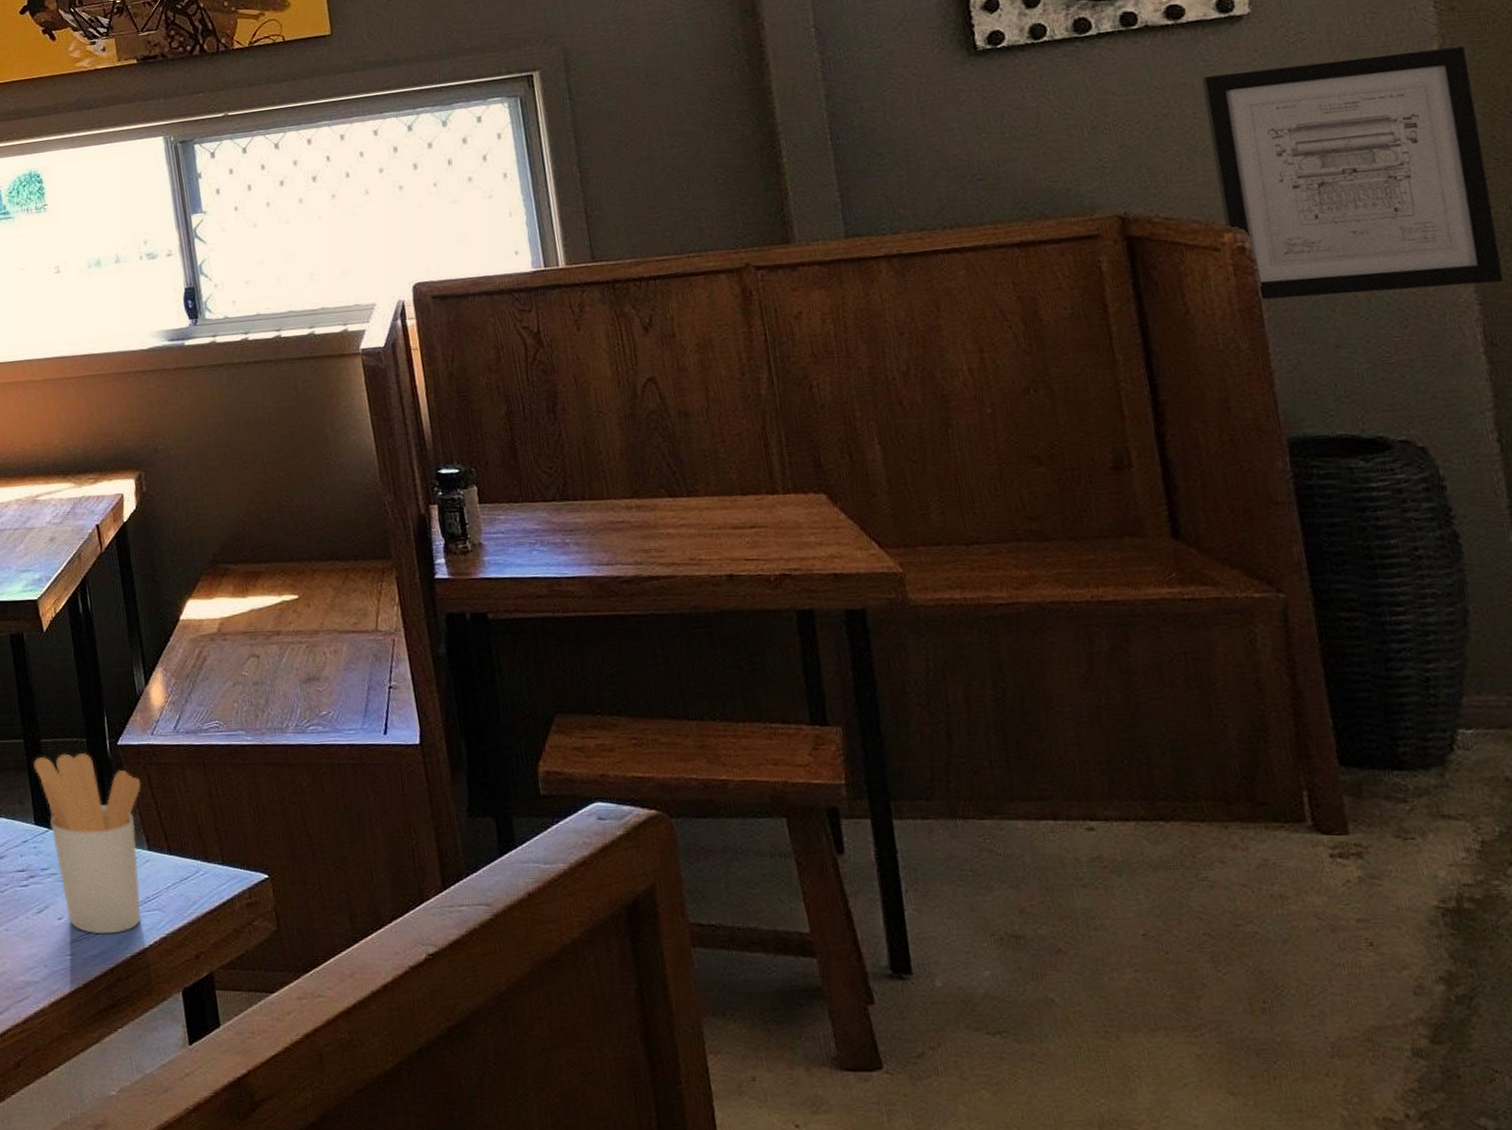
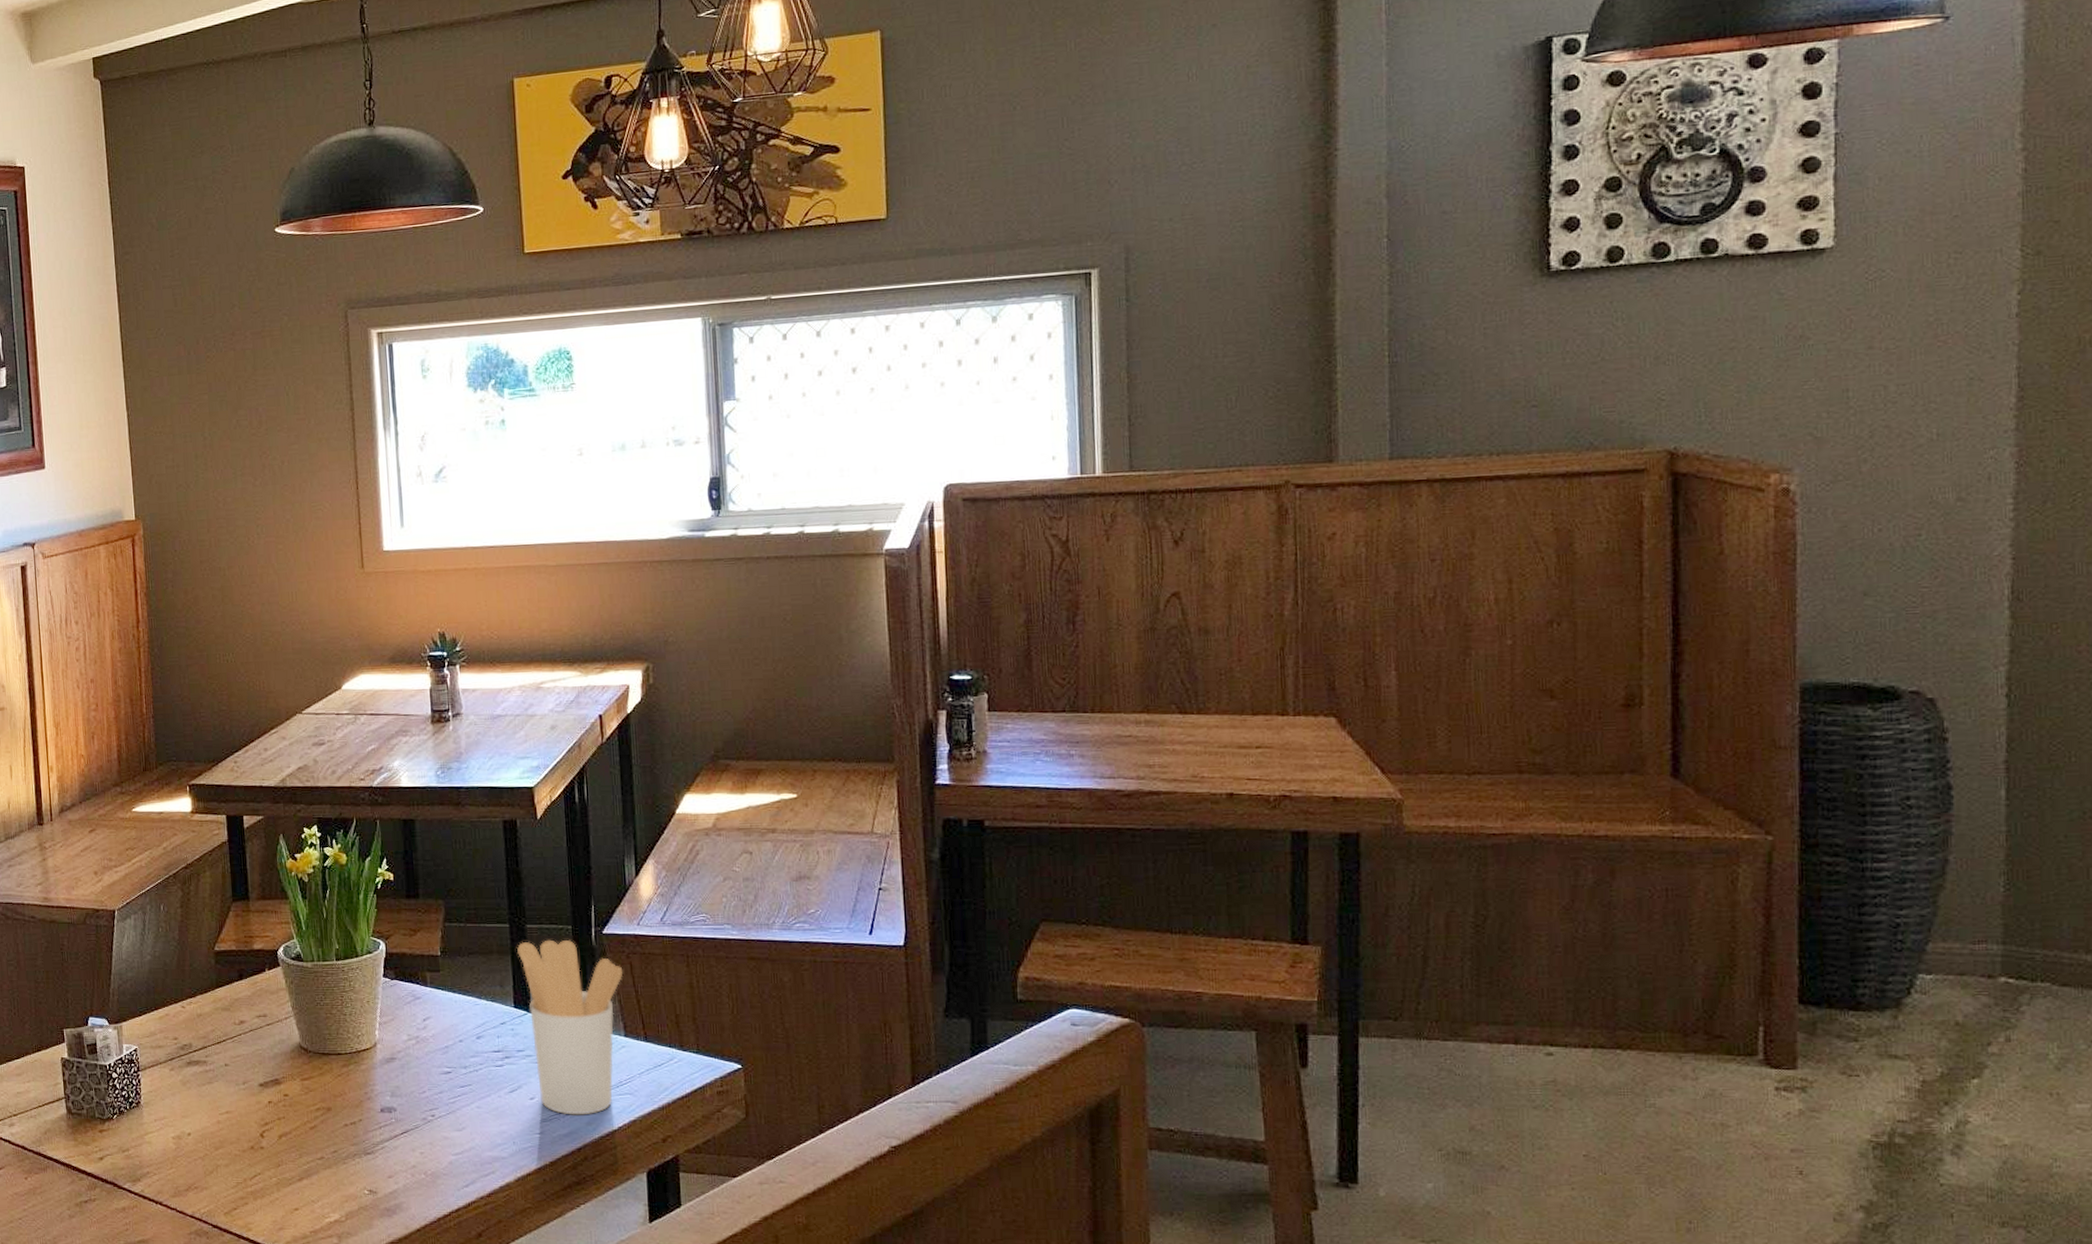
wall art: present [1201,46,1504,300] -> none [1772,293,2044,544]

